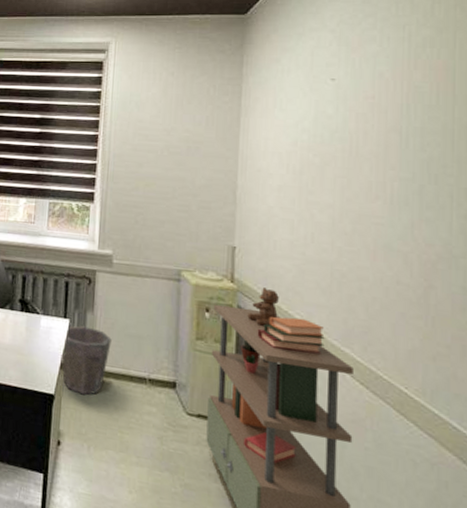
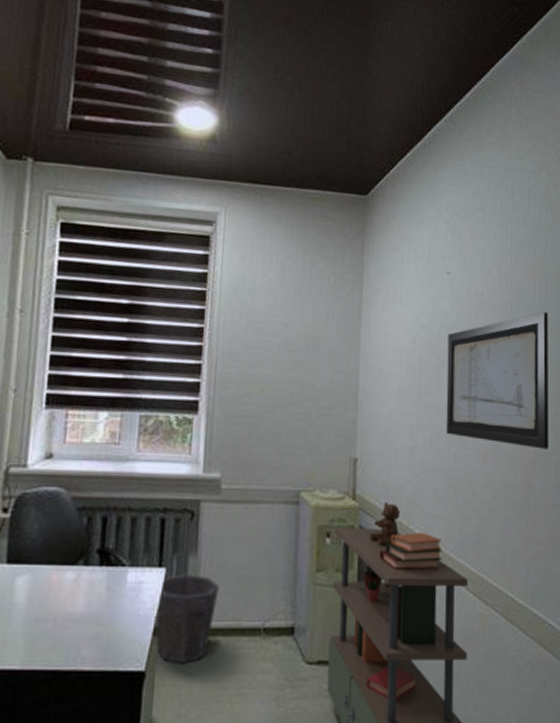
wall art: none [329,112,457,252] -> present [445,312,549,450]

